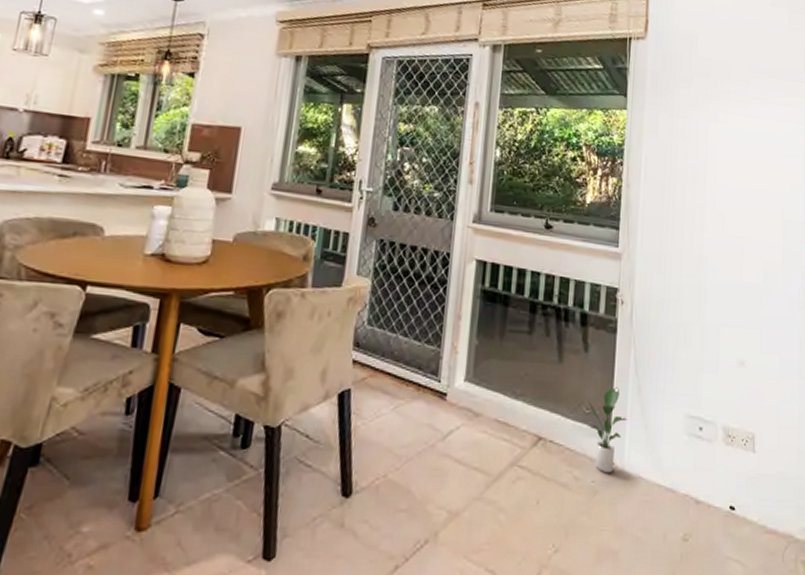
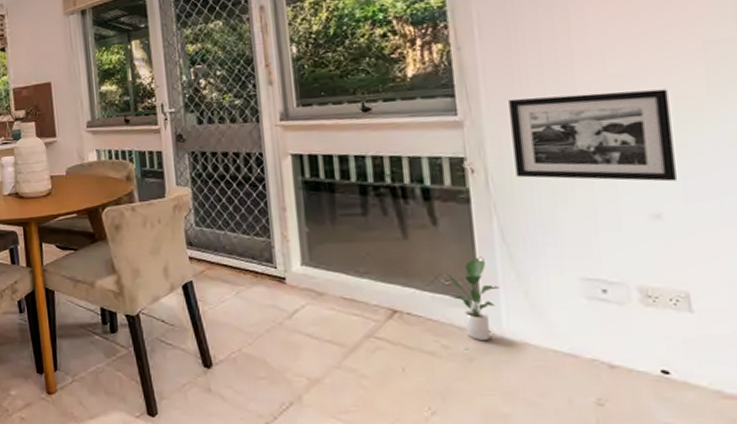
picture frame: none [653,240,759,334] -> present [509,89,676,182]

